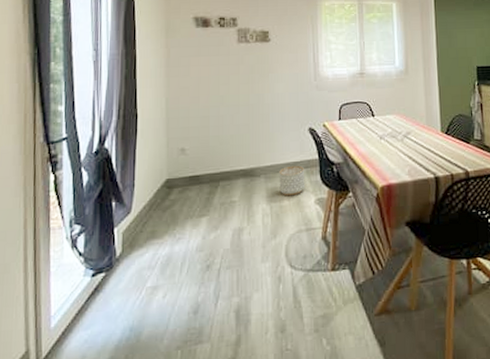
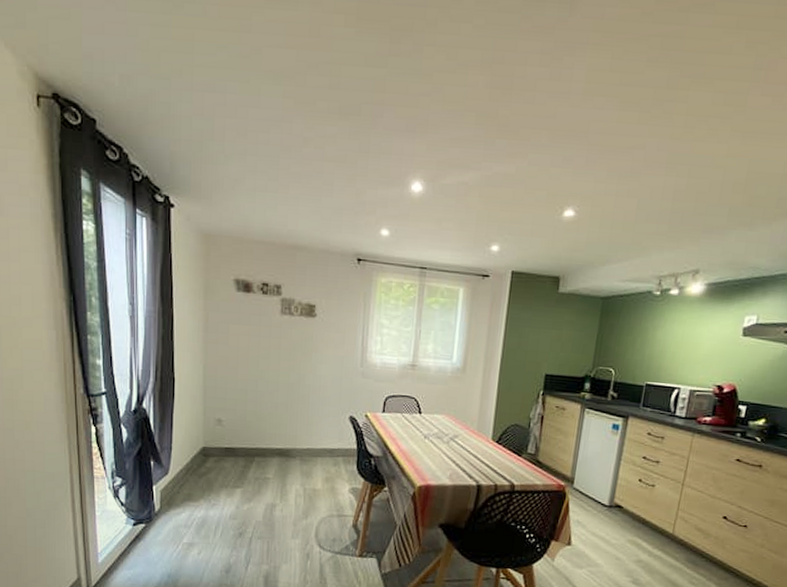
planter: present [279,165,306,196] -> none [314,452,341,482]

